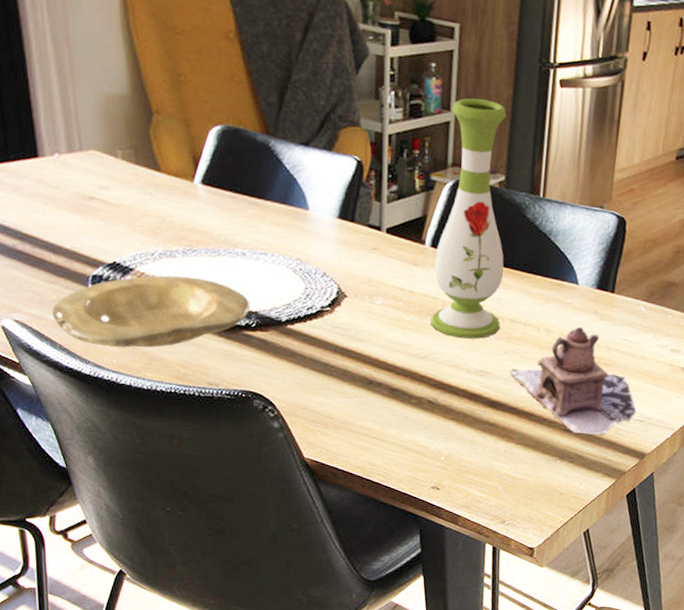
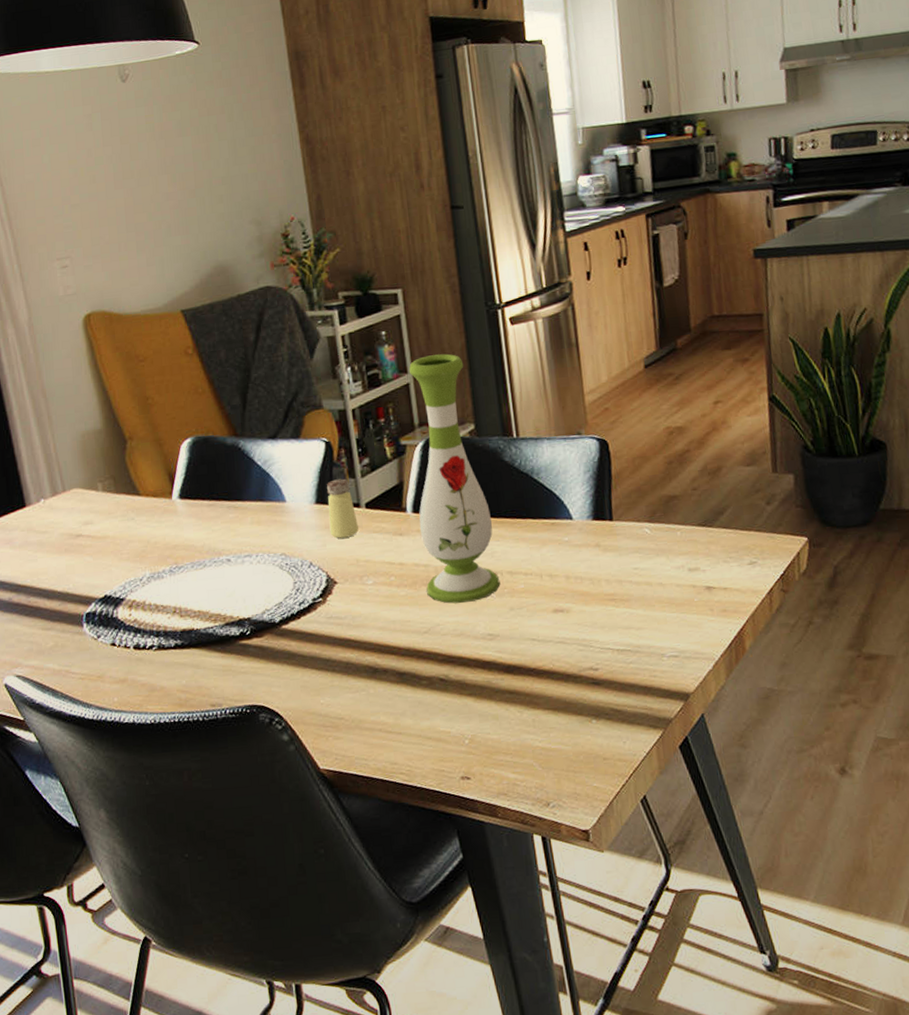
plate: present [52,275,251,348] -> none [51,594,243,686]
saltshaker: none [348,199,377,257] -> present [326,478,359,539]
teapot: present [510,327,636,435] -> none [520,565,667,685]

